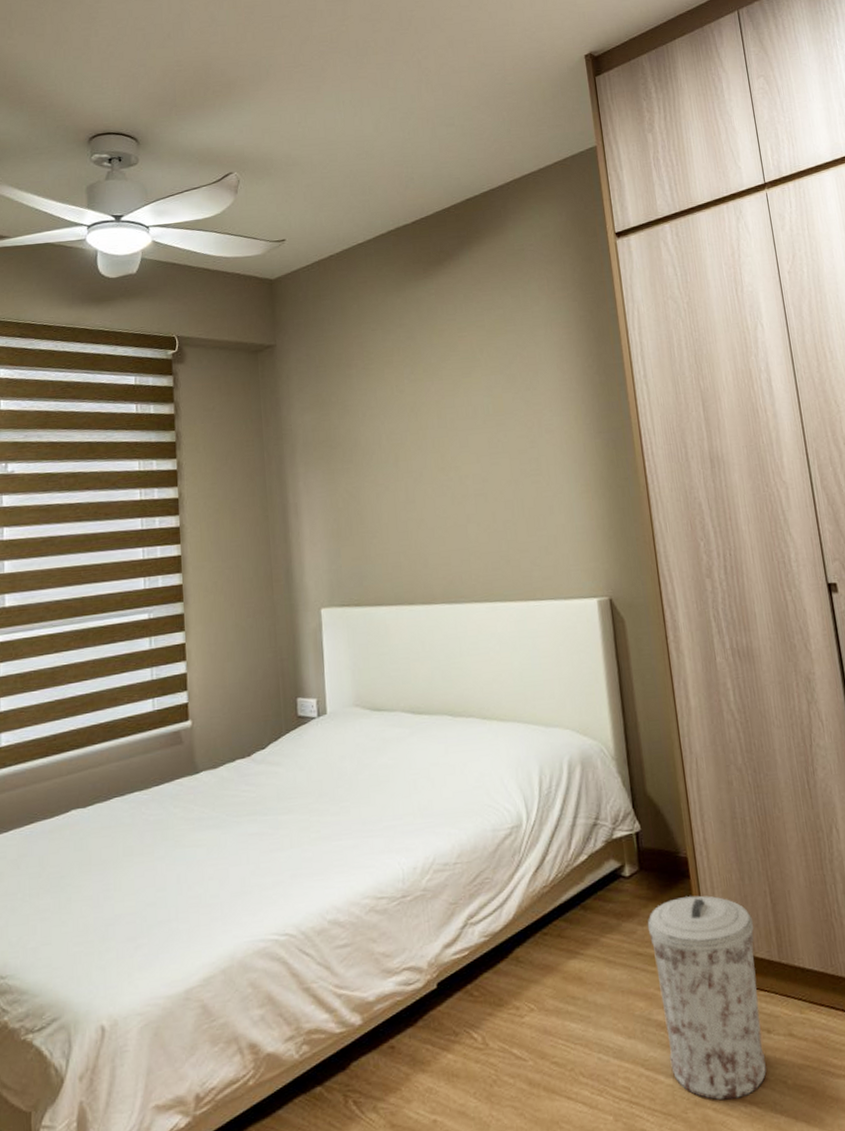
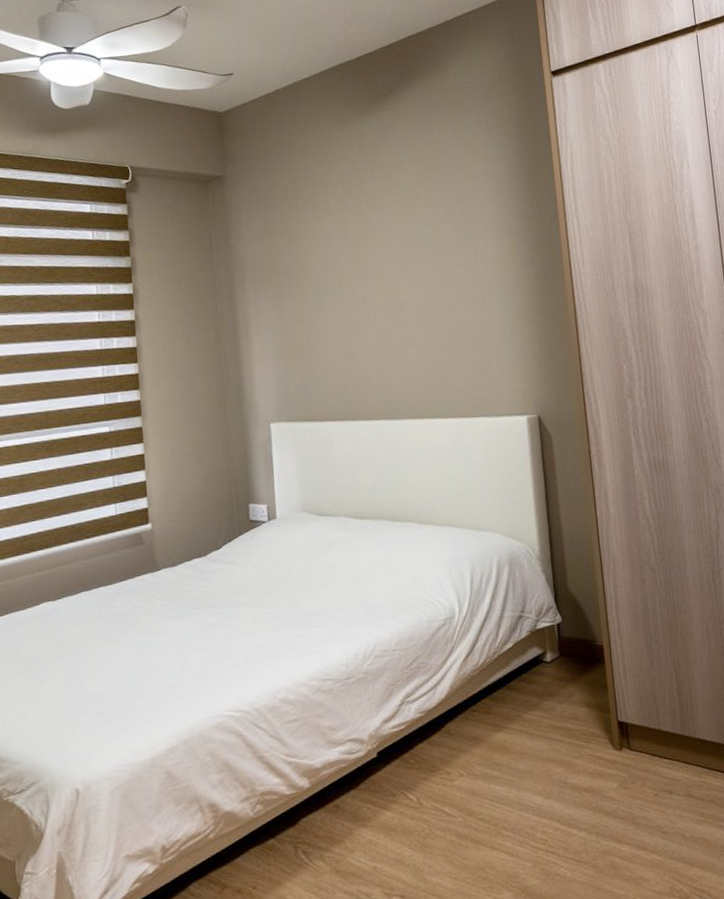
trash can: present [647,895,766,1100] -> none [565,678,667,850]

